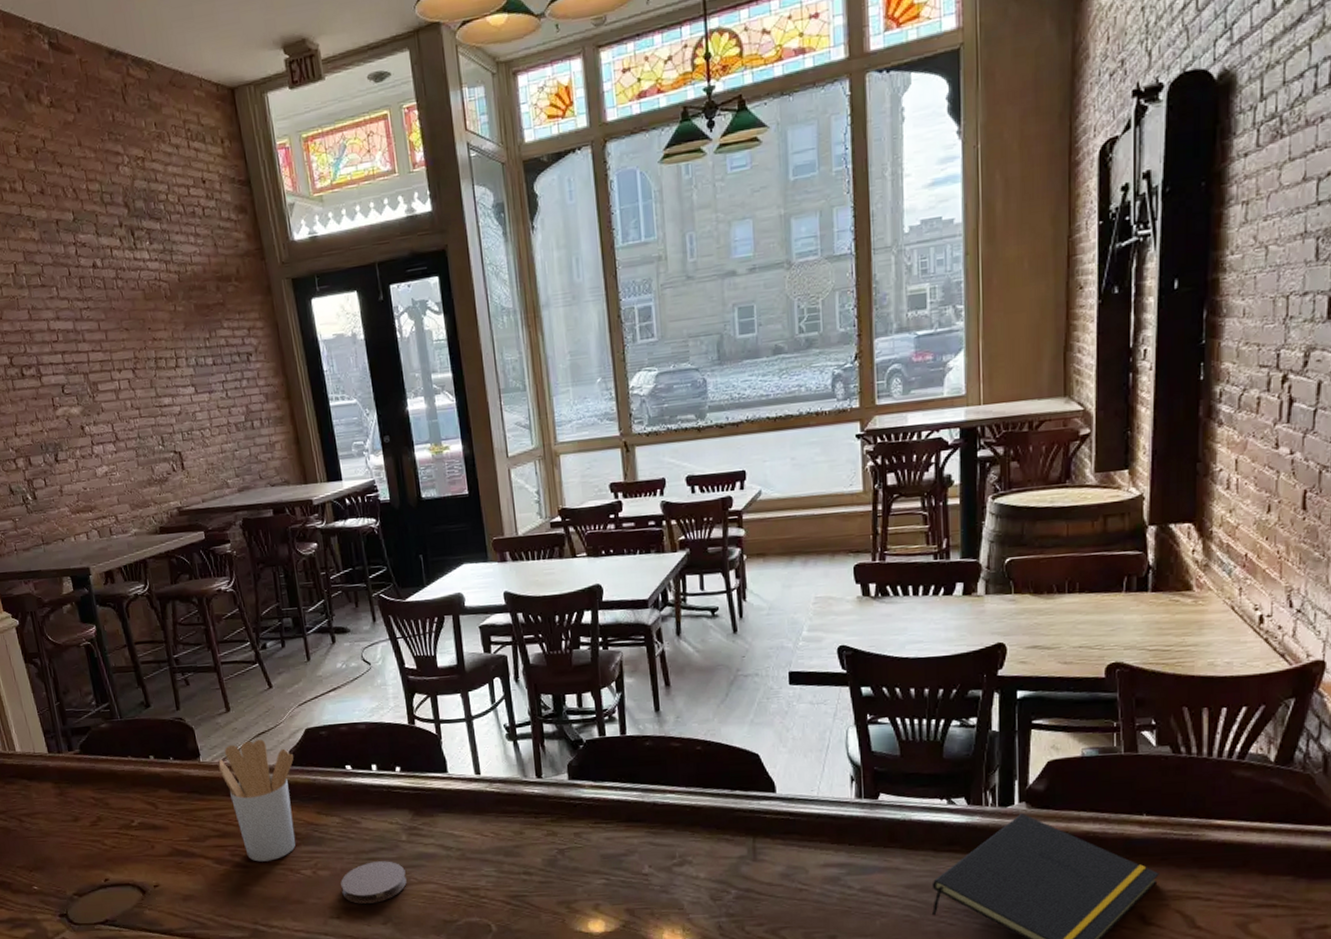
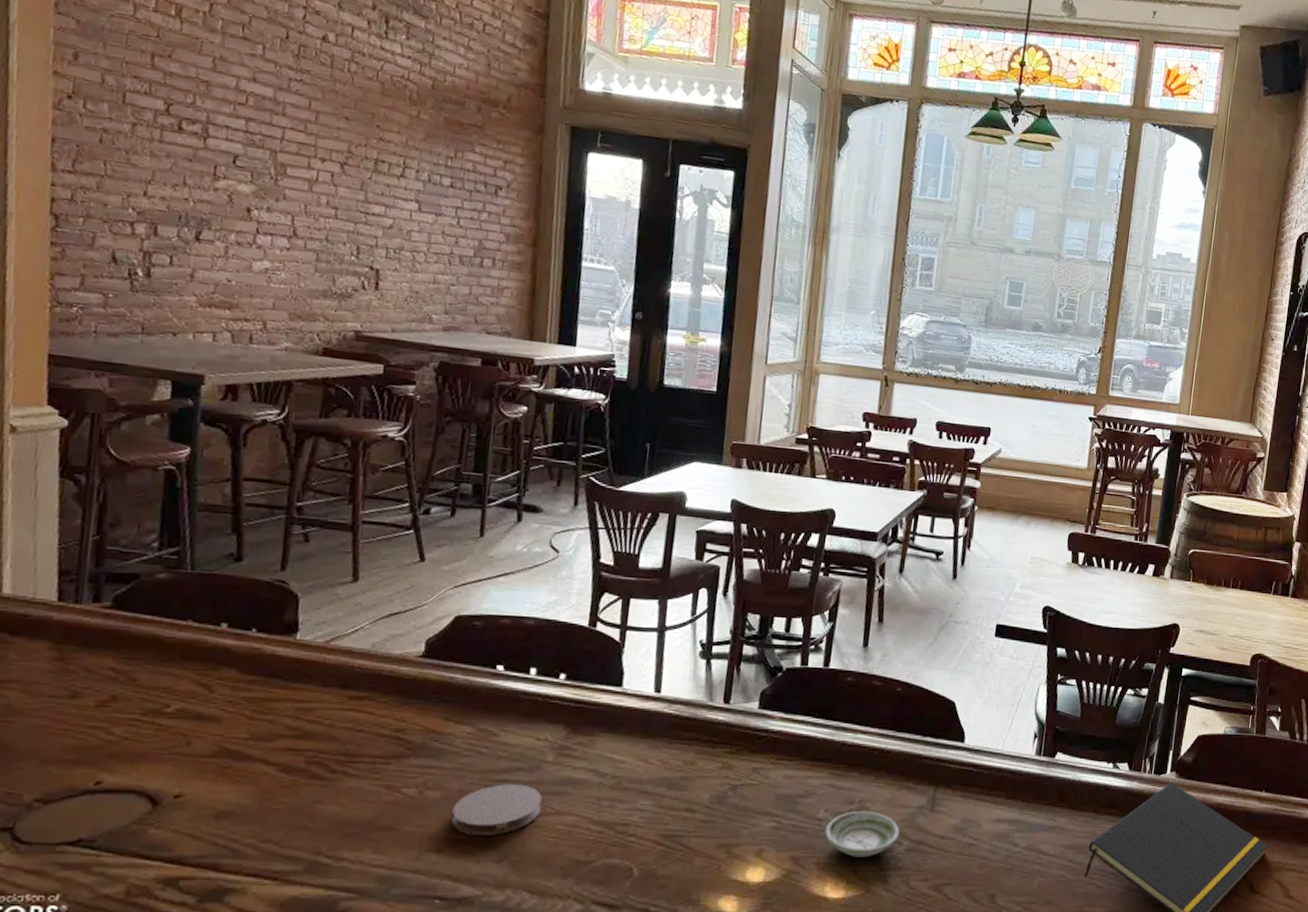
utensil holder: present [218,739,296,862] -> none [321,620,430,774]
saucer: none [653,864,726,907] -> present [825,810,900,857]

